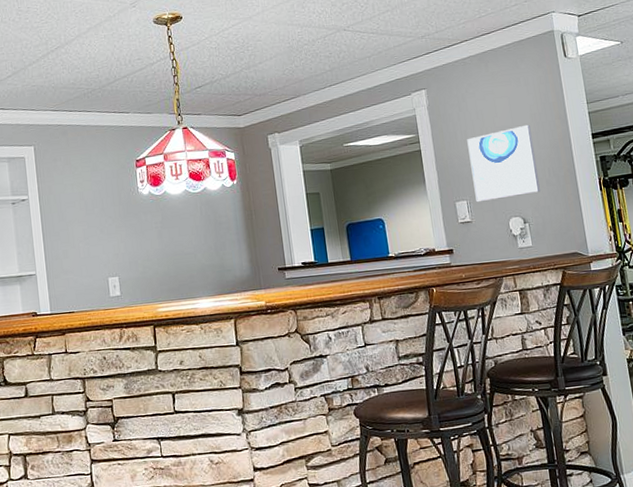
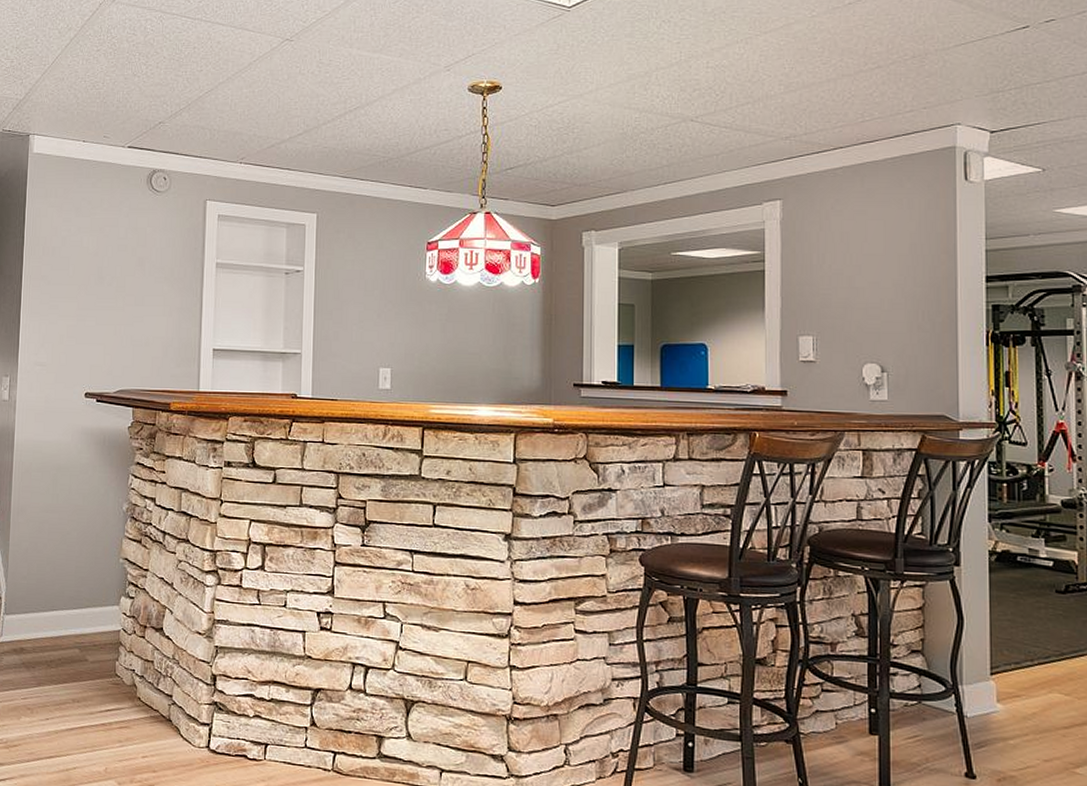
wall art: present [467,124,540,203] -> none [824,255,908,340]

